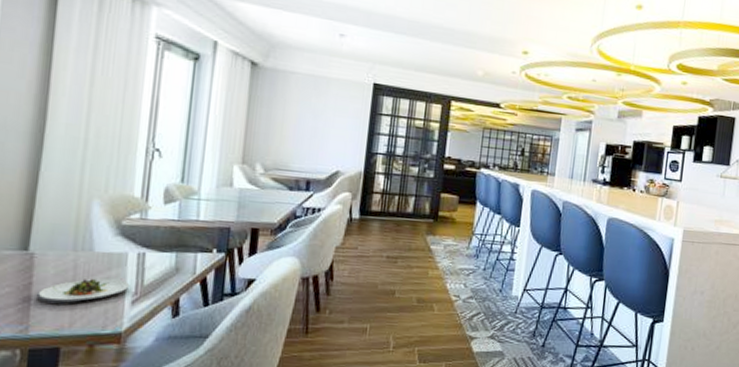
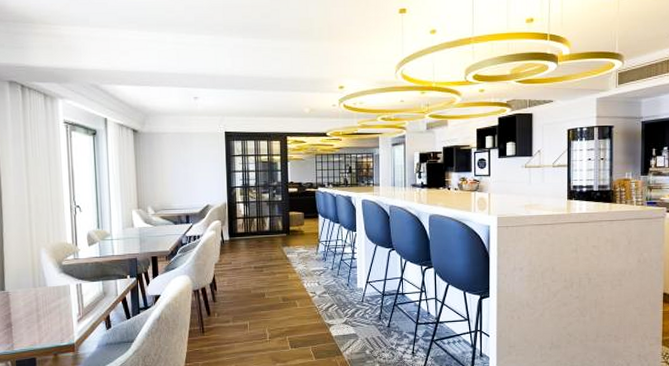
salad plate: present [35,278,130,305] -> none [14,305,75,328]

